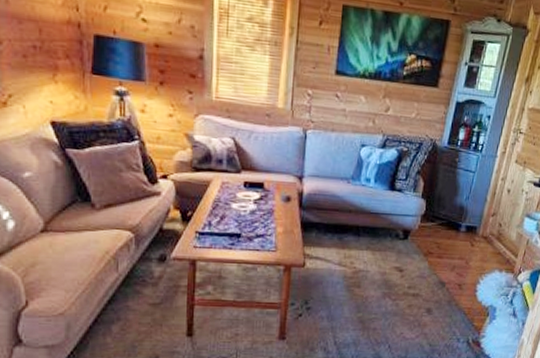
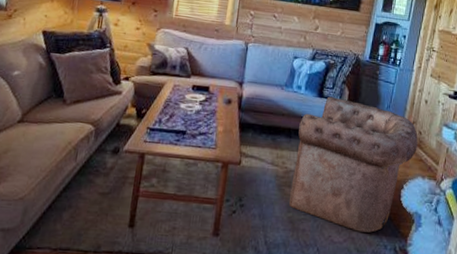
armchair: none [359,189,498,328] -> present [289,96,418,233]

